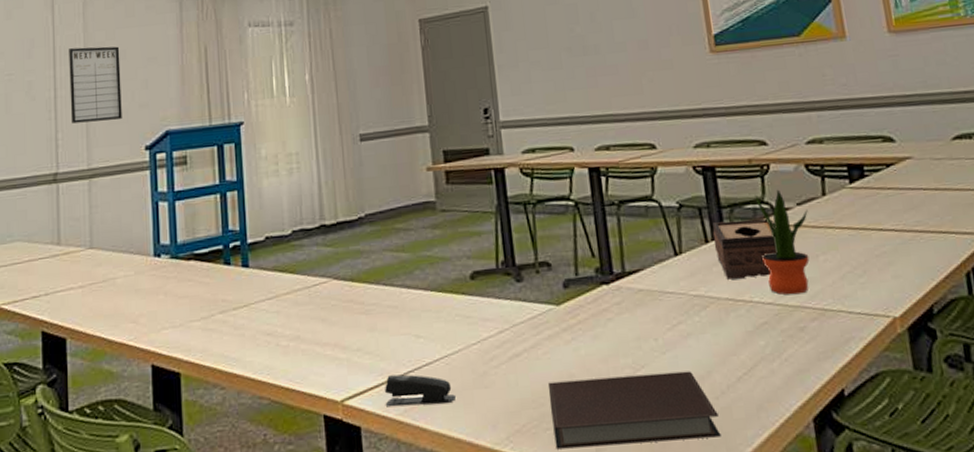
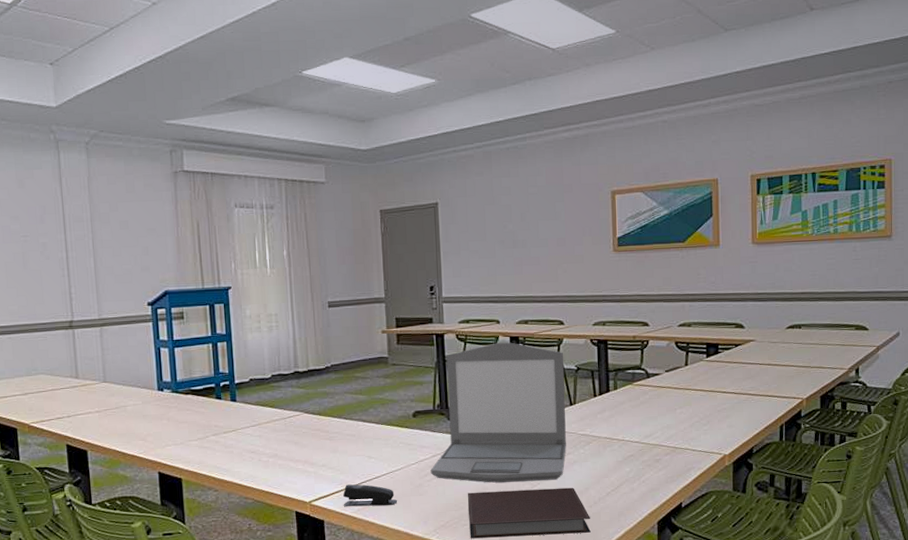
writing board: present [69,46,122,124] -> none [77,216,127,281]
laptop: none [497,175,676,368] -> present [430,342,566,483]
tissue box: present [712,218,777,279] -> none [600,380,647,424]
potted plant: present [754,189,810,295] -> none [635,359,673,437]

